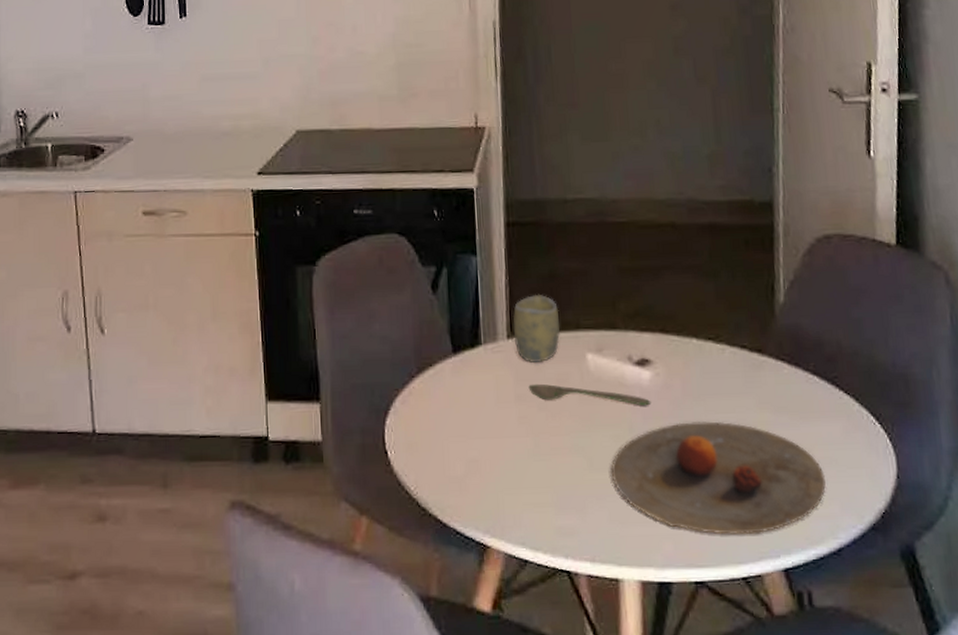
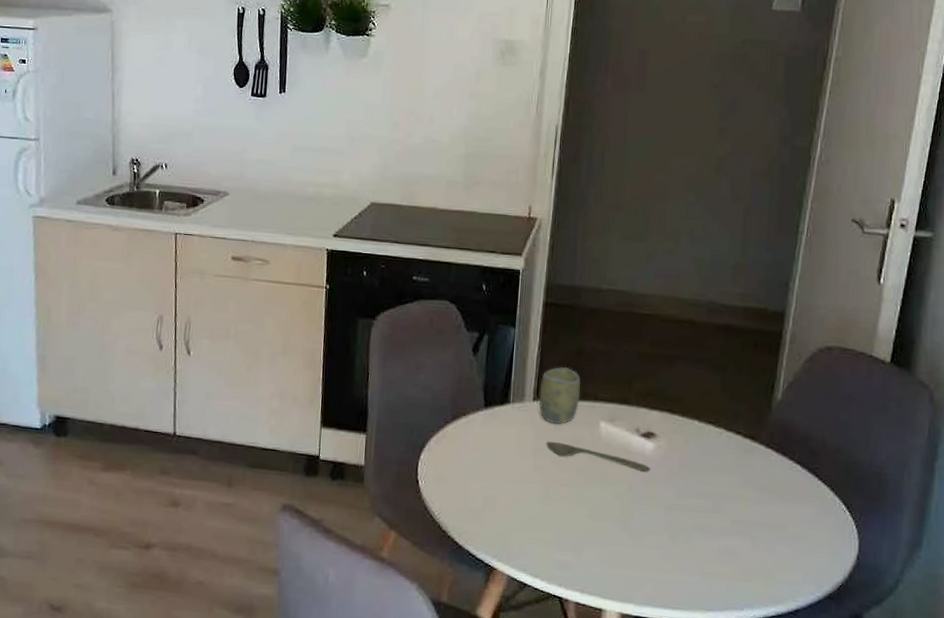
plate: present [610,421,826,535] -> none [608,489,794,589]

